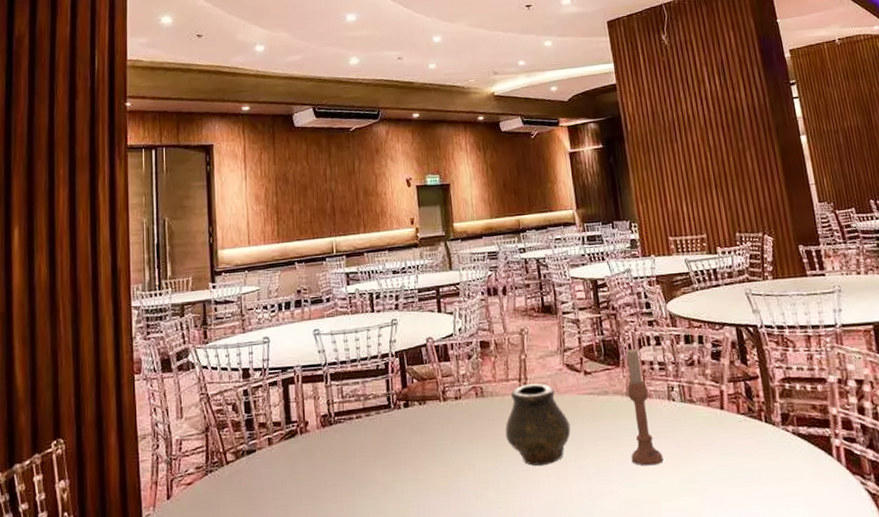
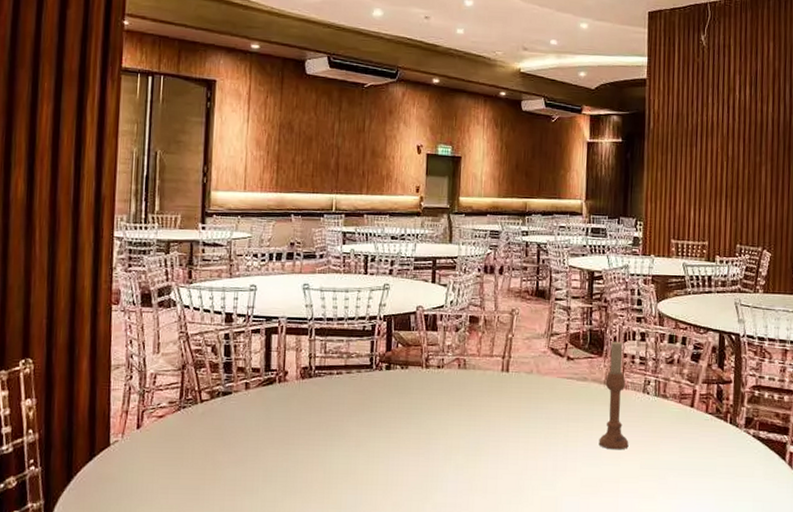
vase: present [505,383,571,466] -> none [482,361,546,438]

